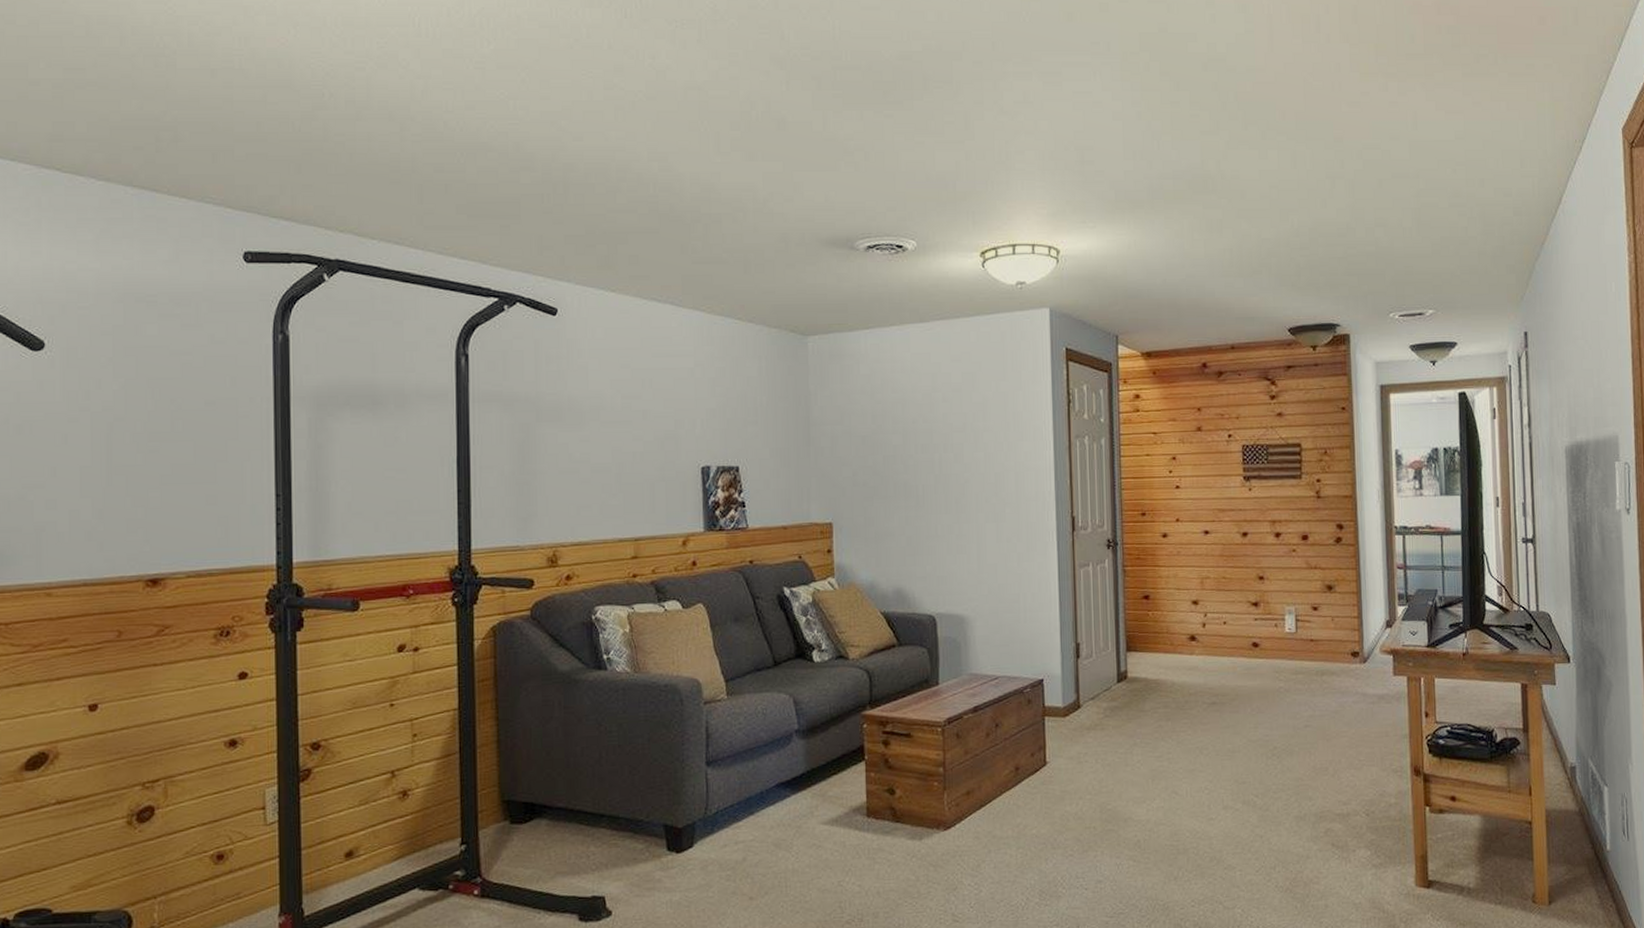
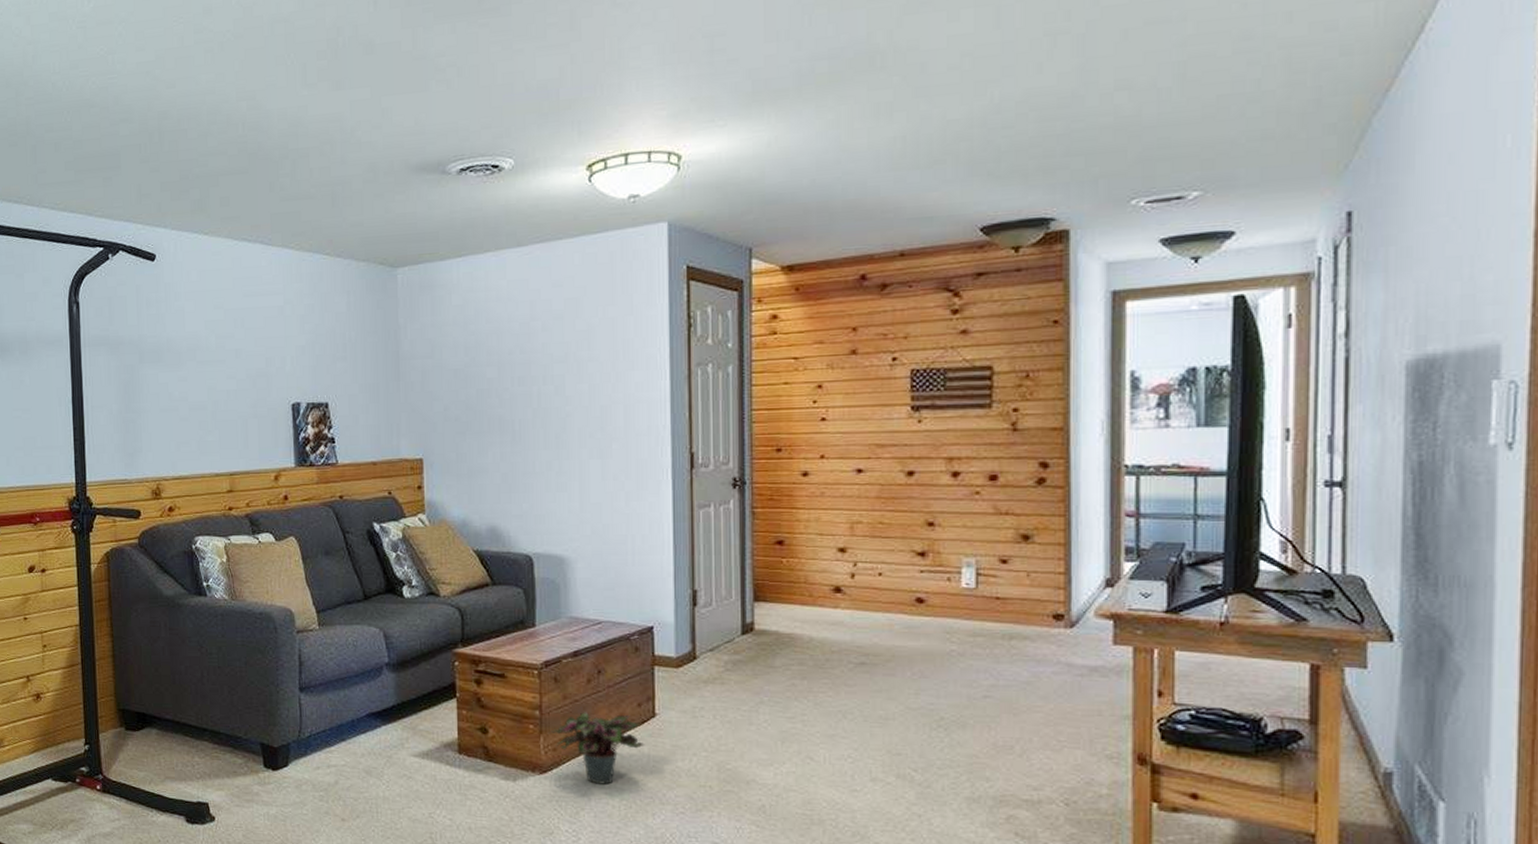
potted plant: none [952,765,1038,836] -> present [549,712,645,786]

